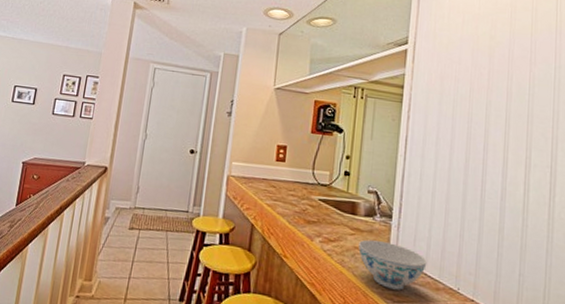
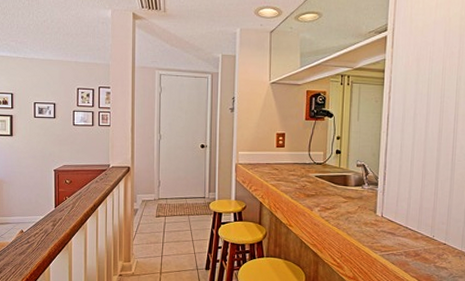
bowl: present [359,239,427,291] -> none [351,205,408,242]

